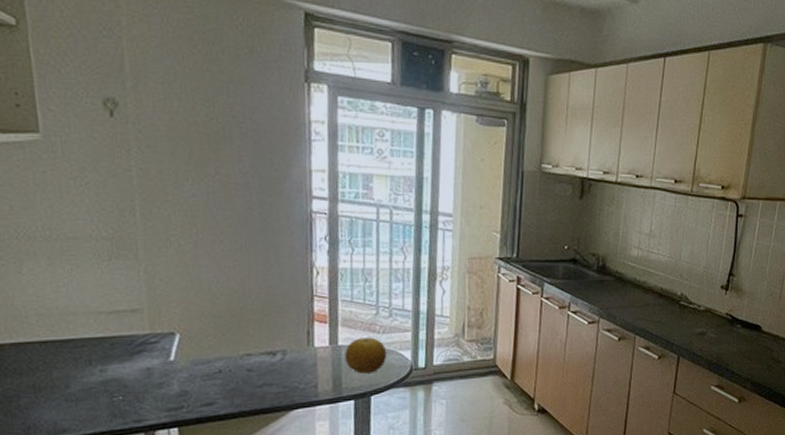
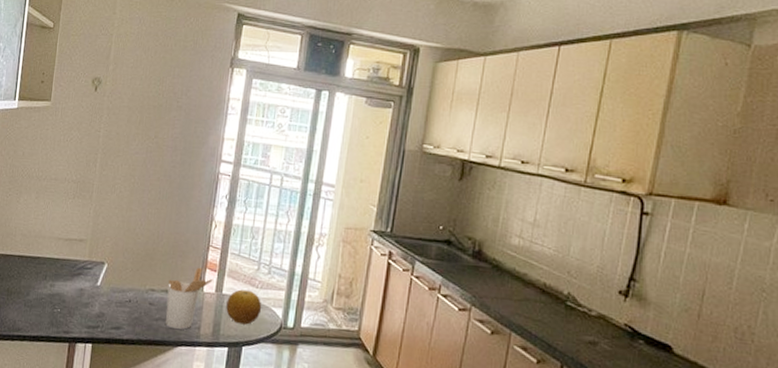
utensil holder: none [268,321,325,392] -> present [165,267,213,329]

